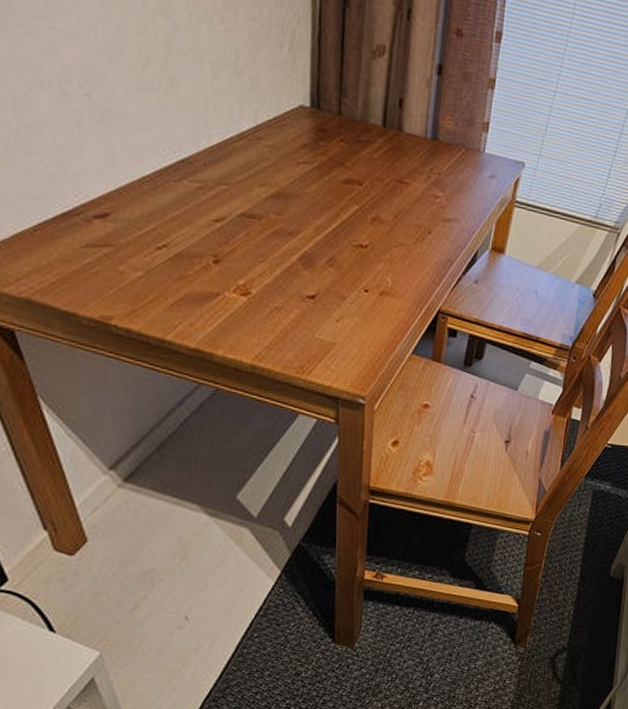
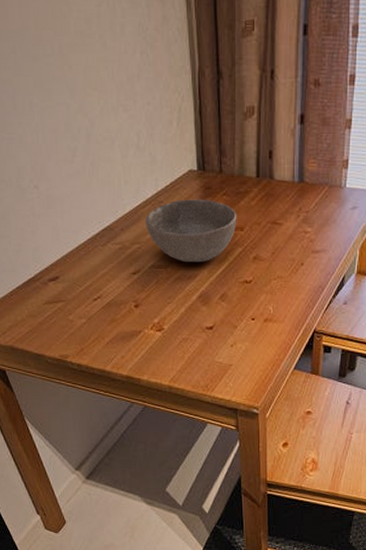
bowl: none [236,138,356,217] -> present [144,199,237,263]

